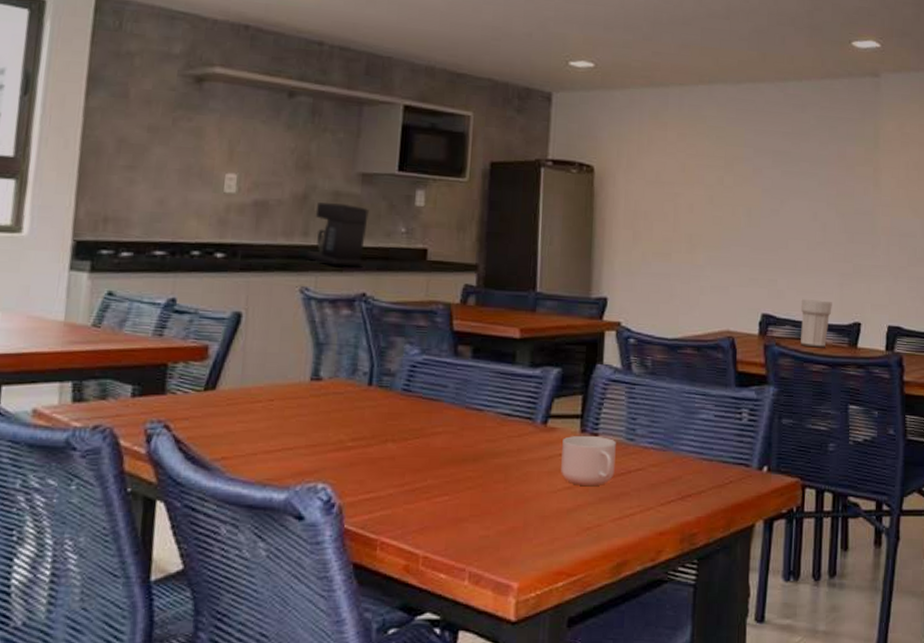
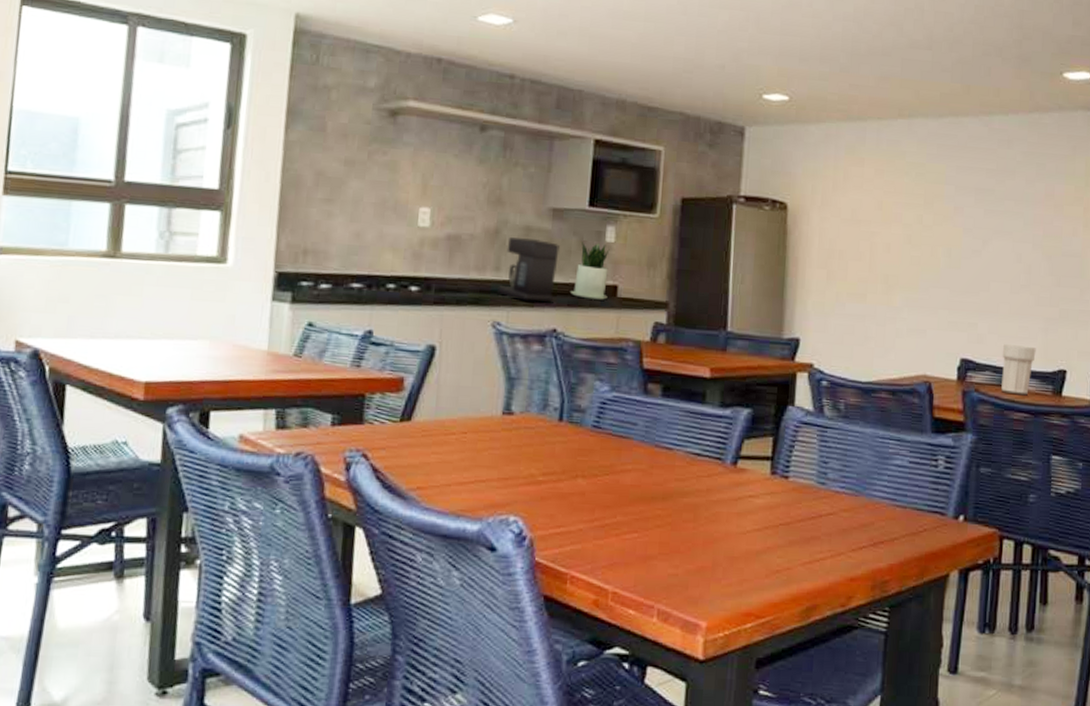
planter: none [379,206,420,264] -> present [570,242,610,301]
cup: present [561,435,616,486] -> none [750,477,807,529]

